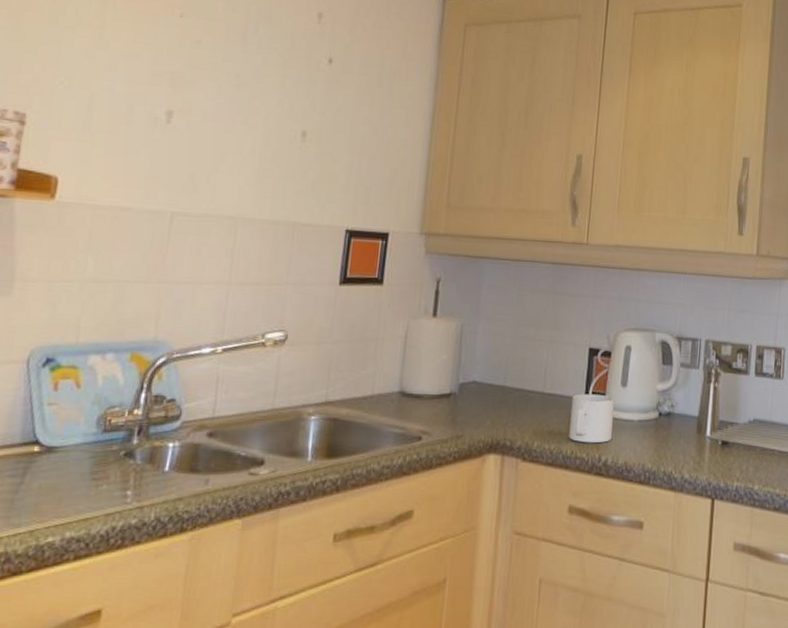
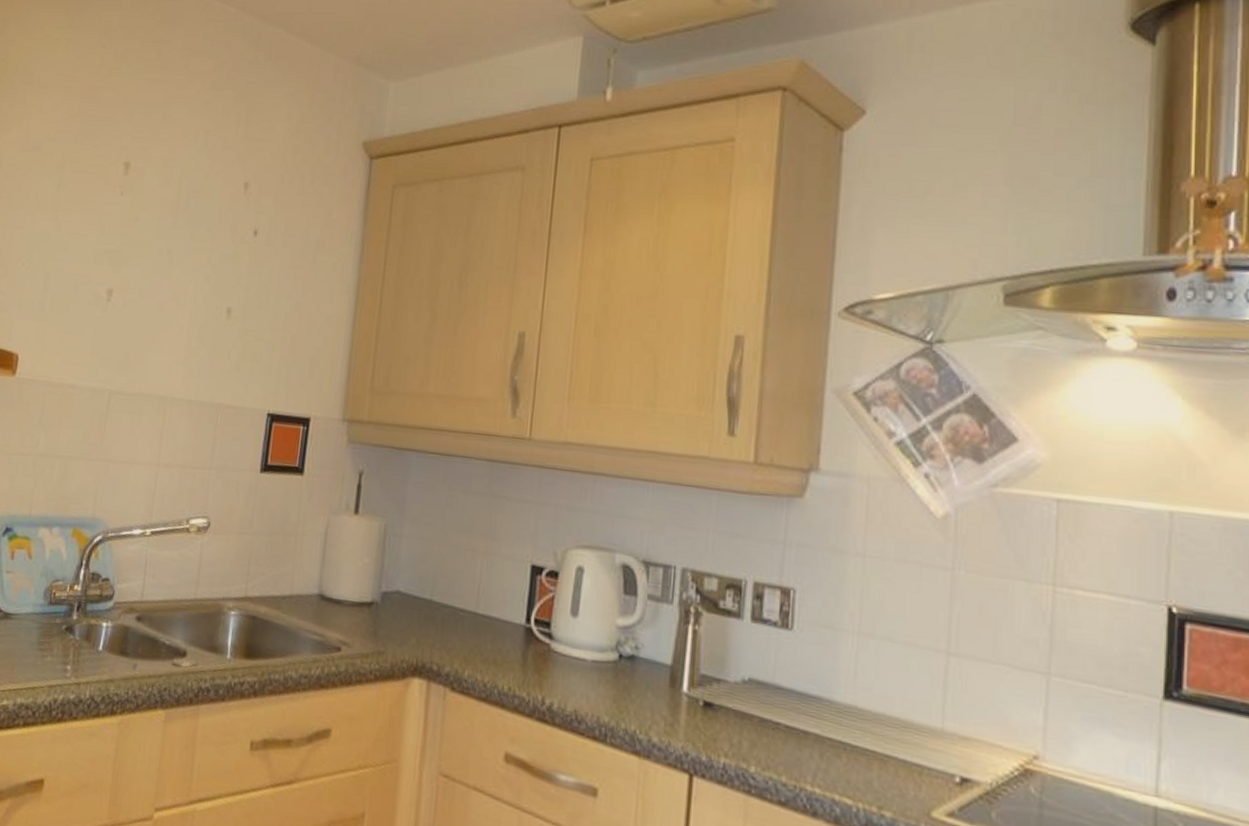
mug: present [569,393,616,443] -> none [506,619,564,683]

